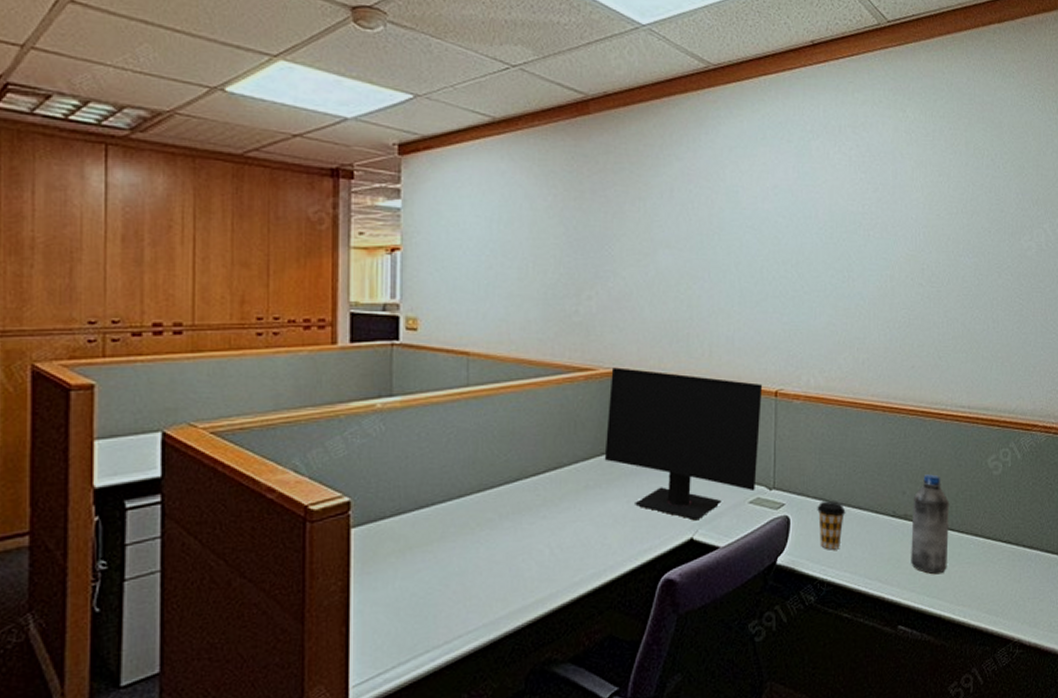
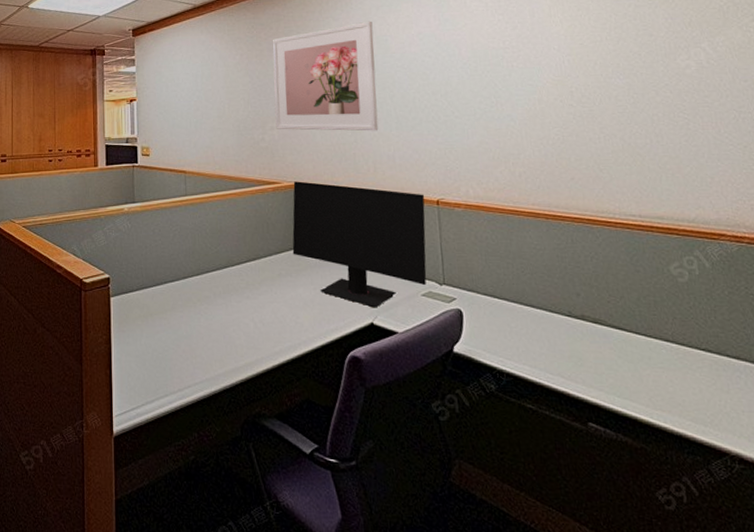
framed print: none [594,165,723,306] -> present [272,21,379,131]
coffee cup: present [817,501,846,550] -> none [488,298,518,343]
water bottle: present [911,474,949,575] -> none [588,278,637,376]

